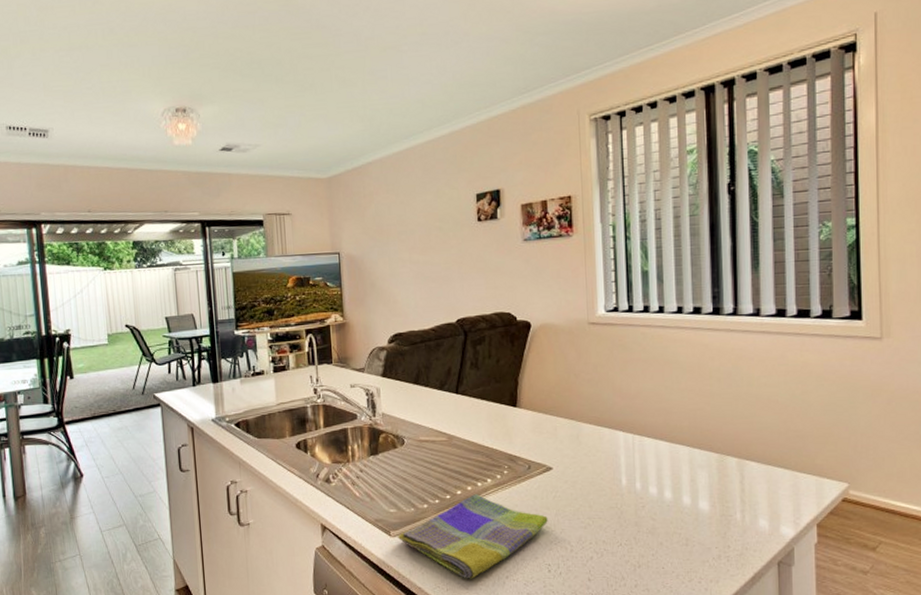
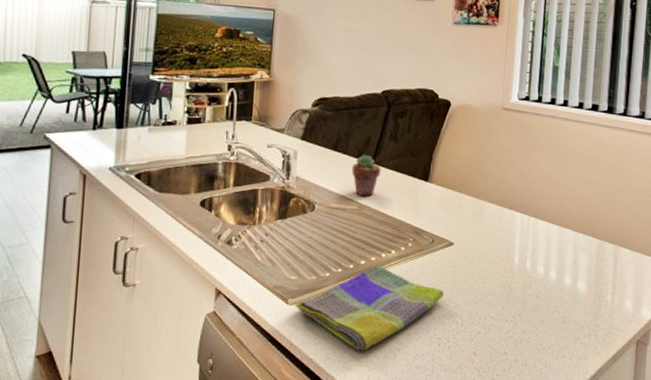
potted succulent: none [436,385,466,427] -> present [351,154,381,197]

